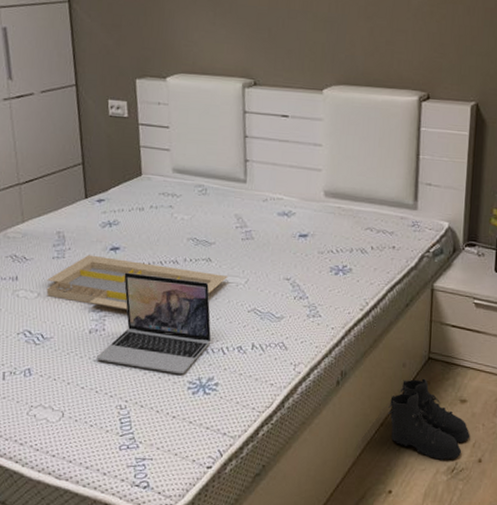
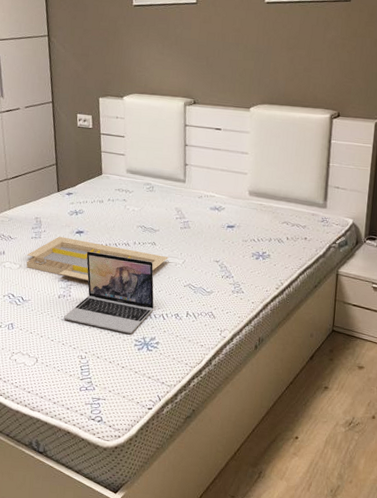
boots: present [388,378,470,460] -> none [297,347,366,415]

